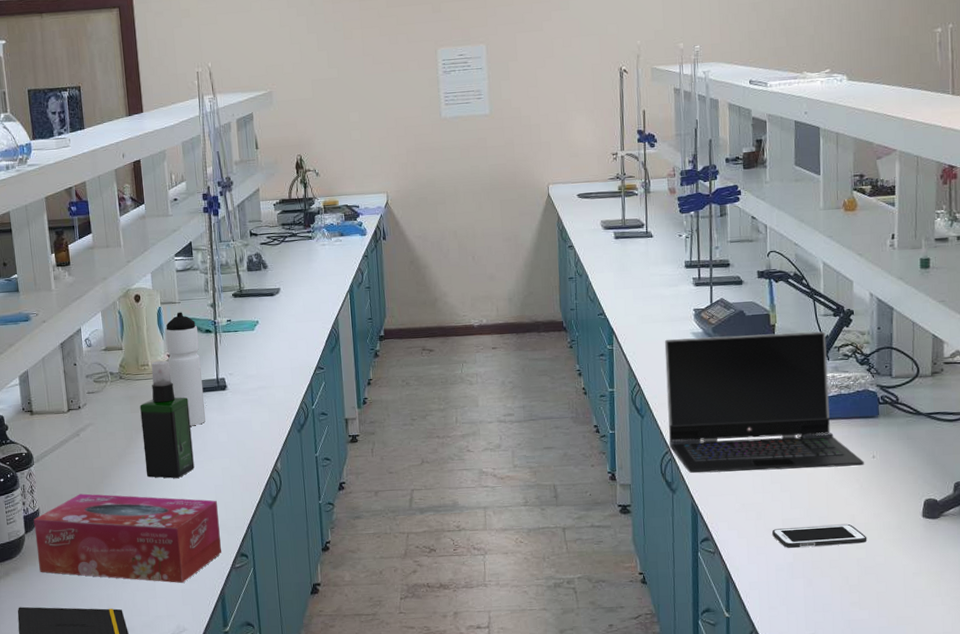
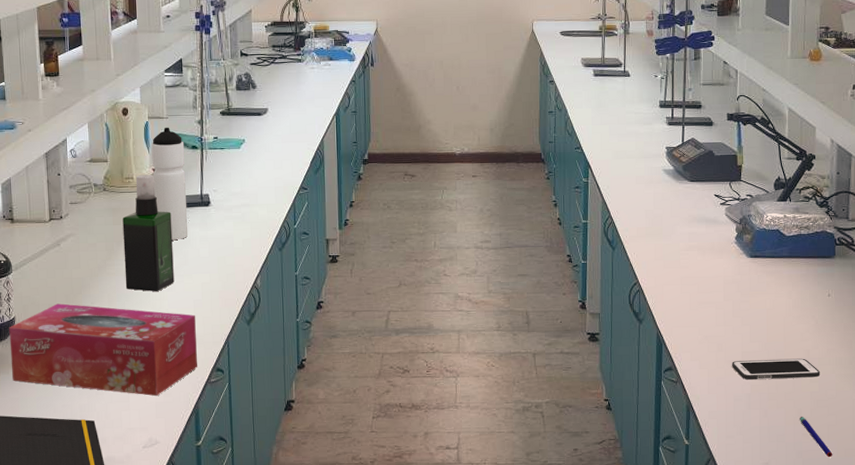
laptop computer: present [664,331,864,474] -> none [637,173,820,305]
pen: none [847,585,884,627] -> present [800,417,833,458]

